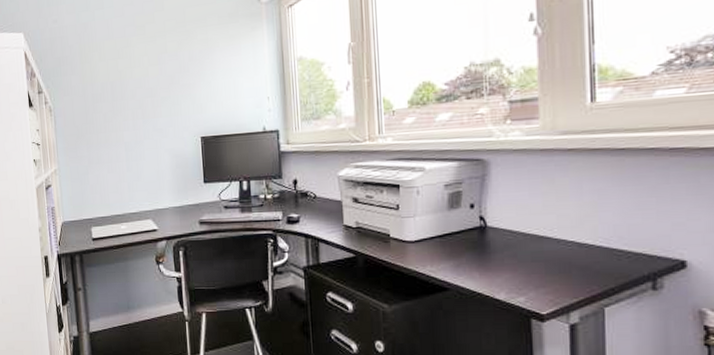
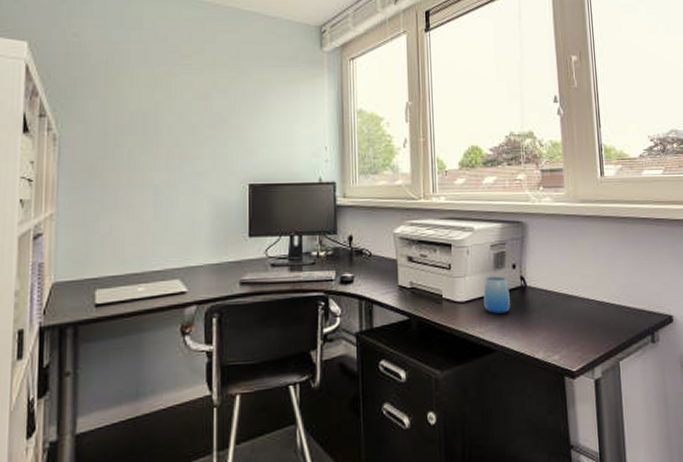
cup: none [436,216,467,253] -> present [483,276,510,314]

